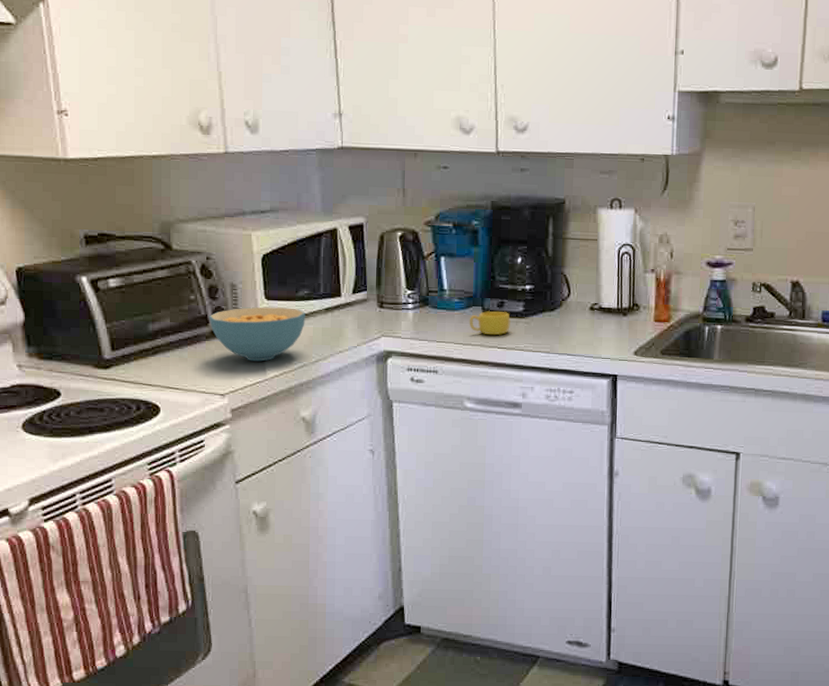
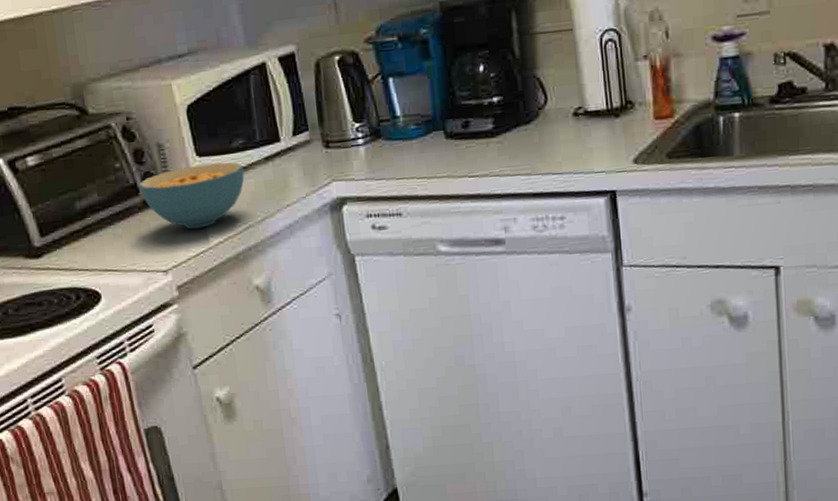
cup: present [469,310,511,336] -> none [430,131,480,163]

